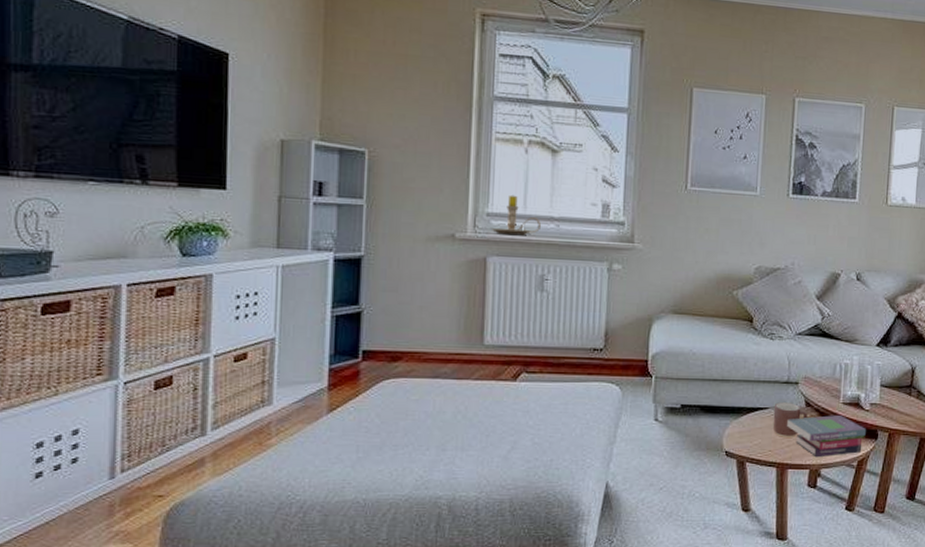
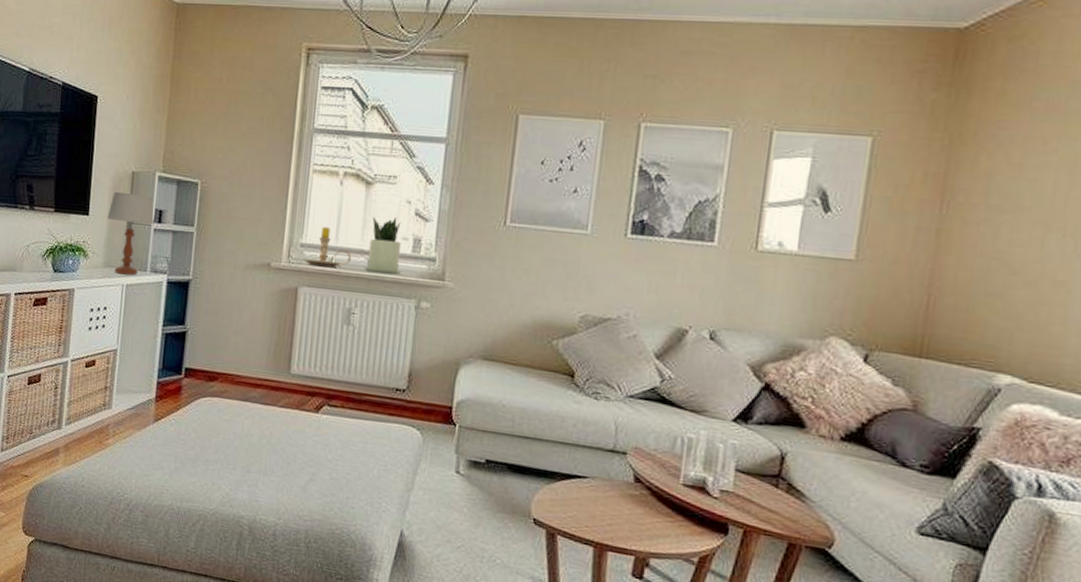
table lamp: none [251,162,313,255] -> present [107,191,154,276]
planter: none [555,185,591,240] -> present [364,217,401,275]
mug: present [772,402,808,437] -> none [591,472,636,516]
books: present [787,414,866,456] -> none [610,493,713,548]

